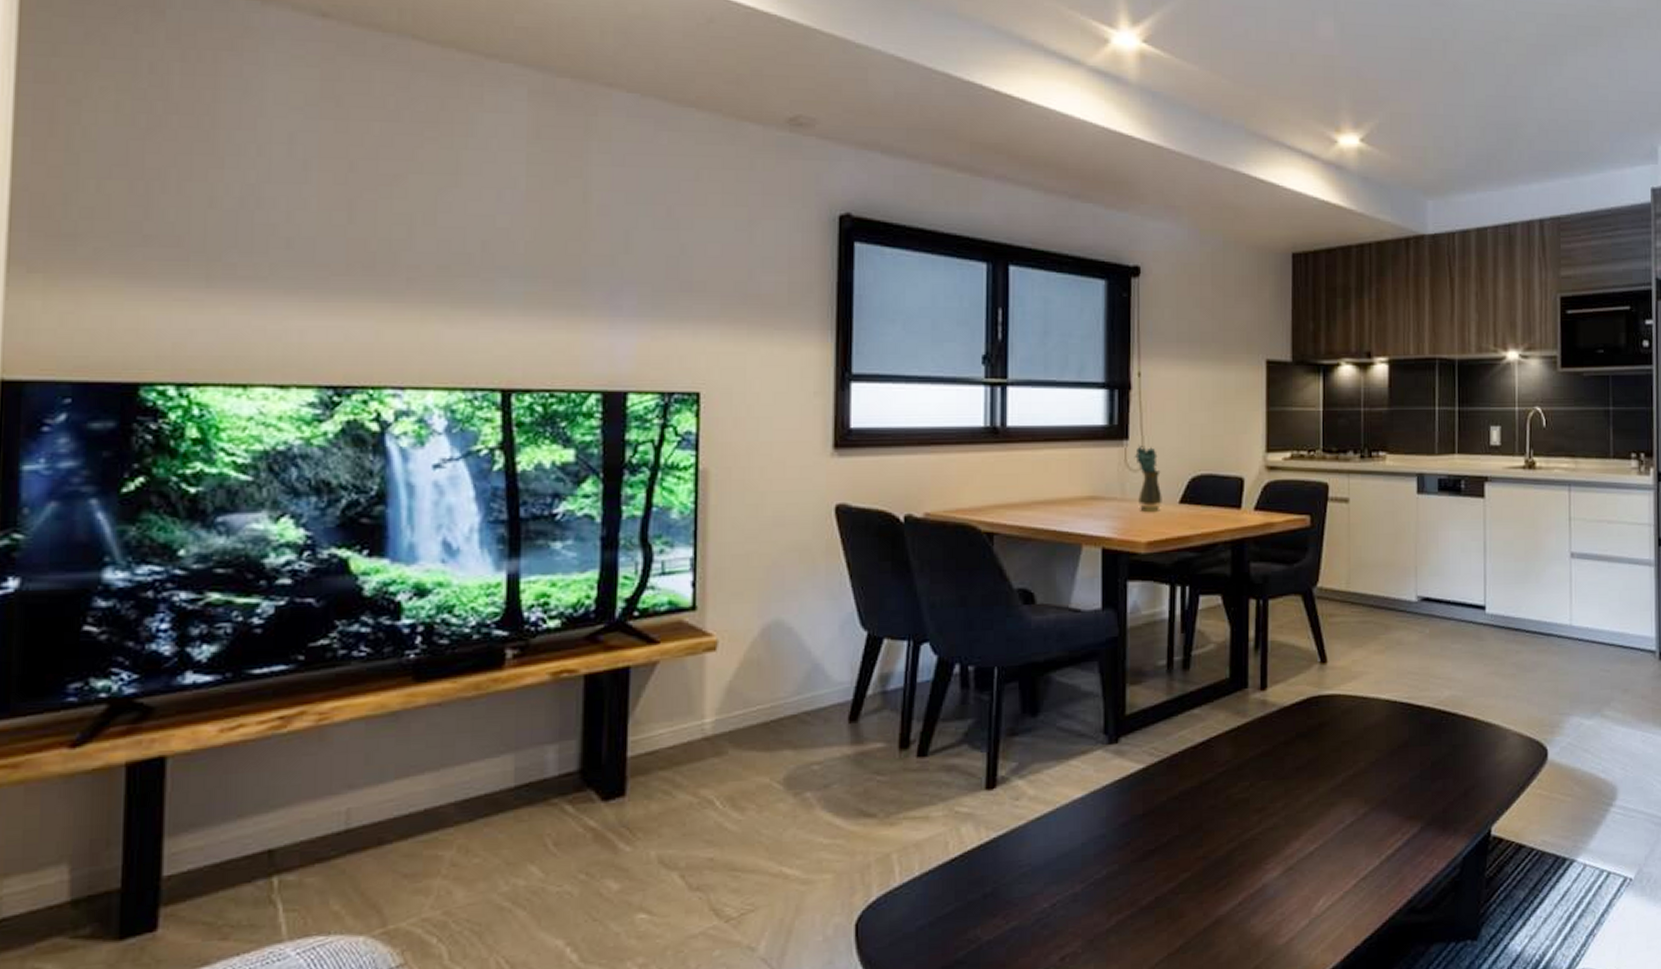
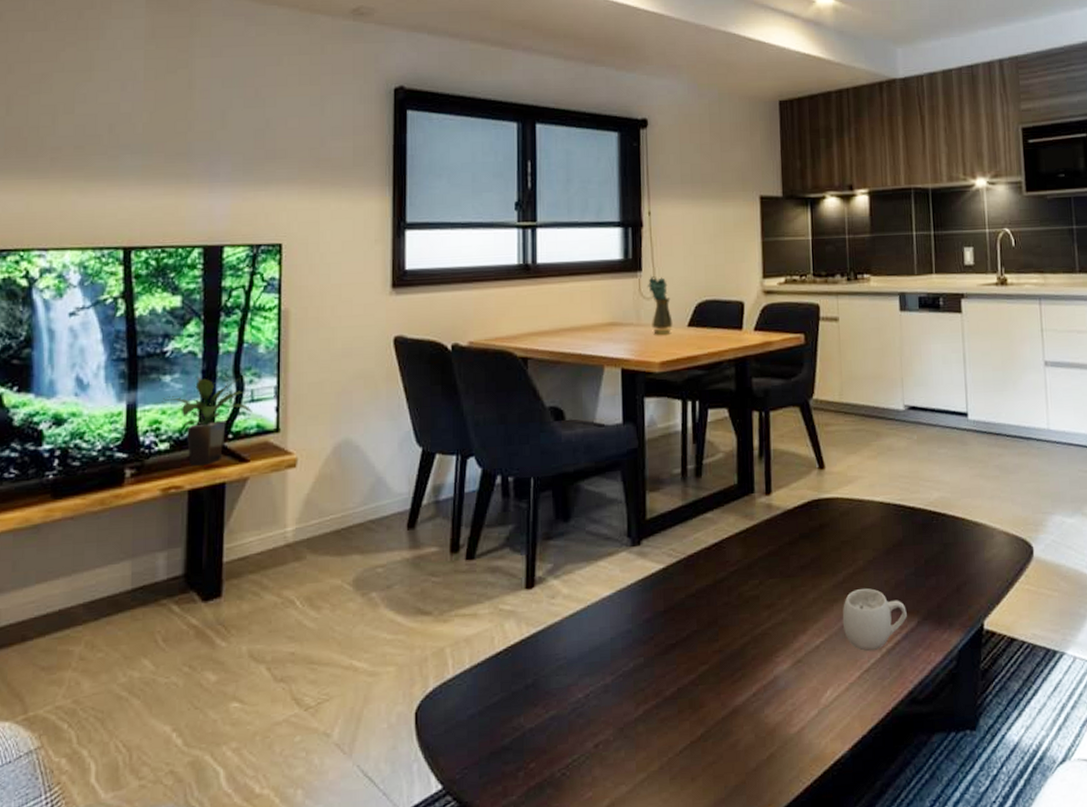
potted plant: none [551,544,663,647] -> present [162,377,252,466]
mug: none [1339,791,1411,859] -> present [842,588,908,652]

